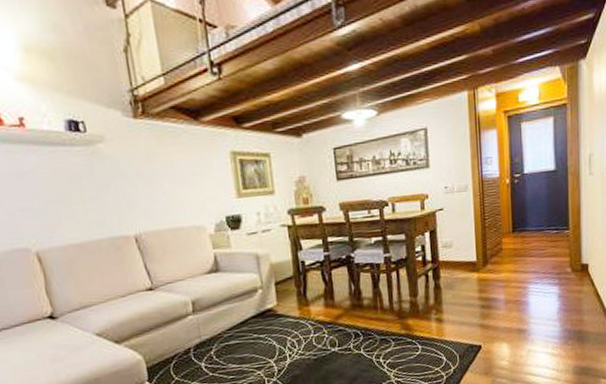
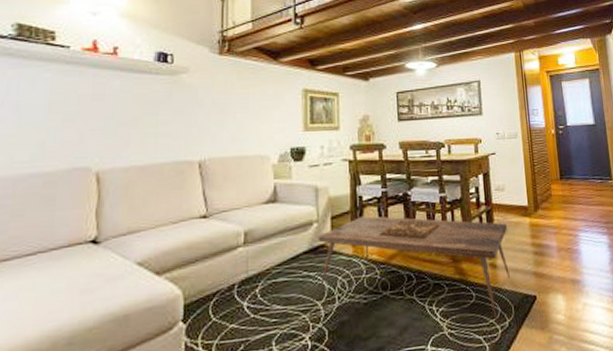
coffee table: none [264,279,455,372] -> present [318,215,510,325]

